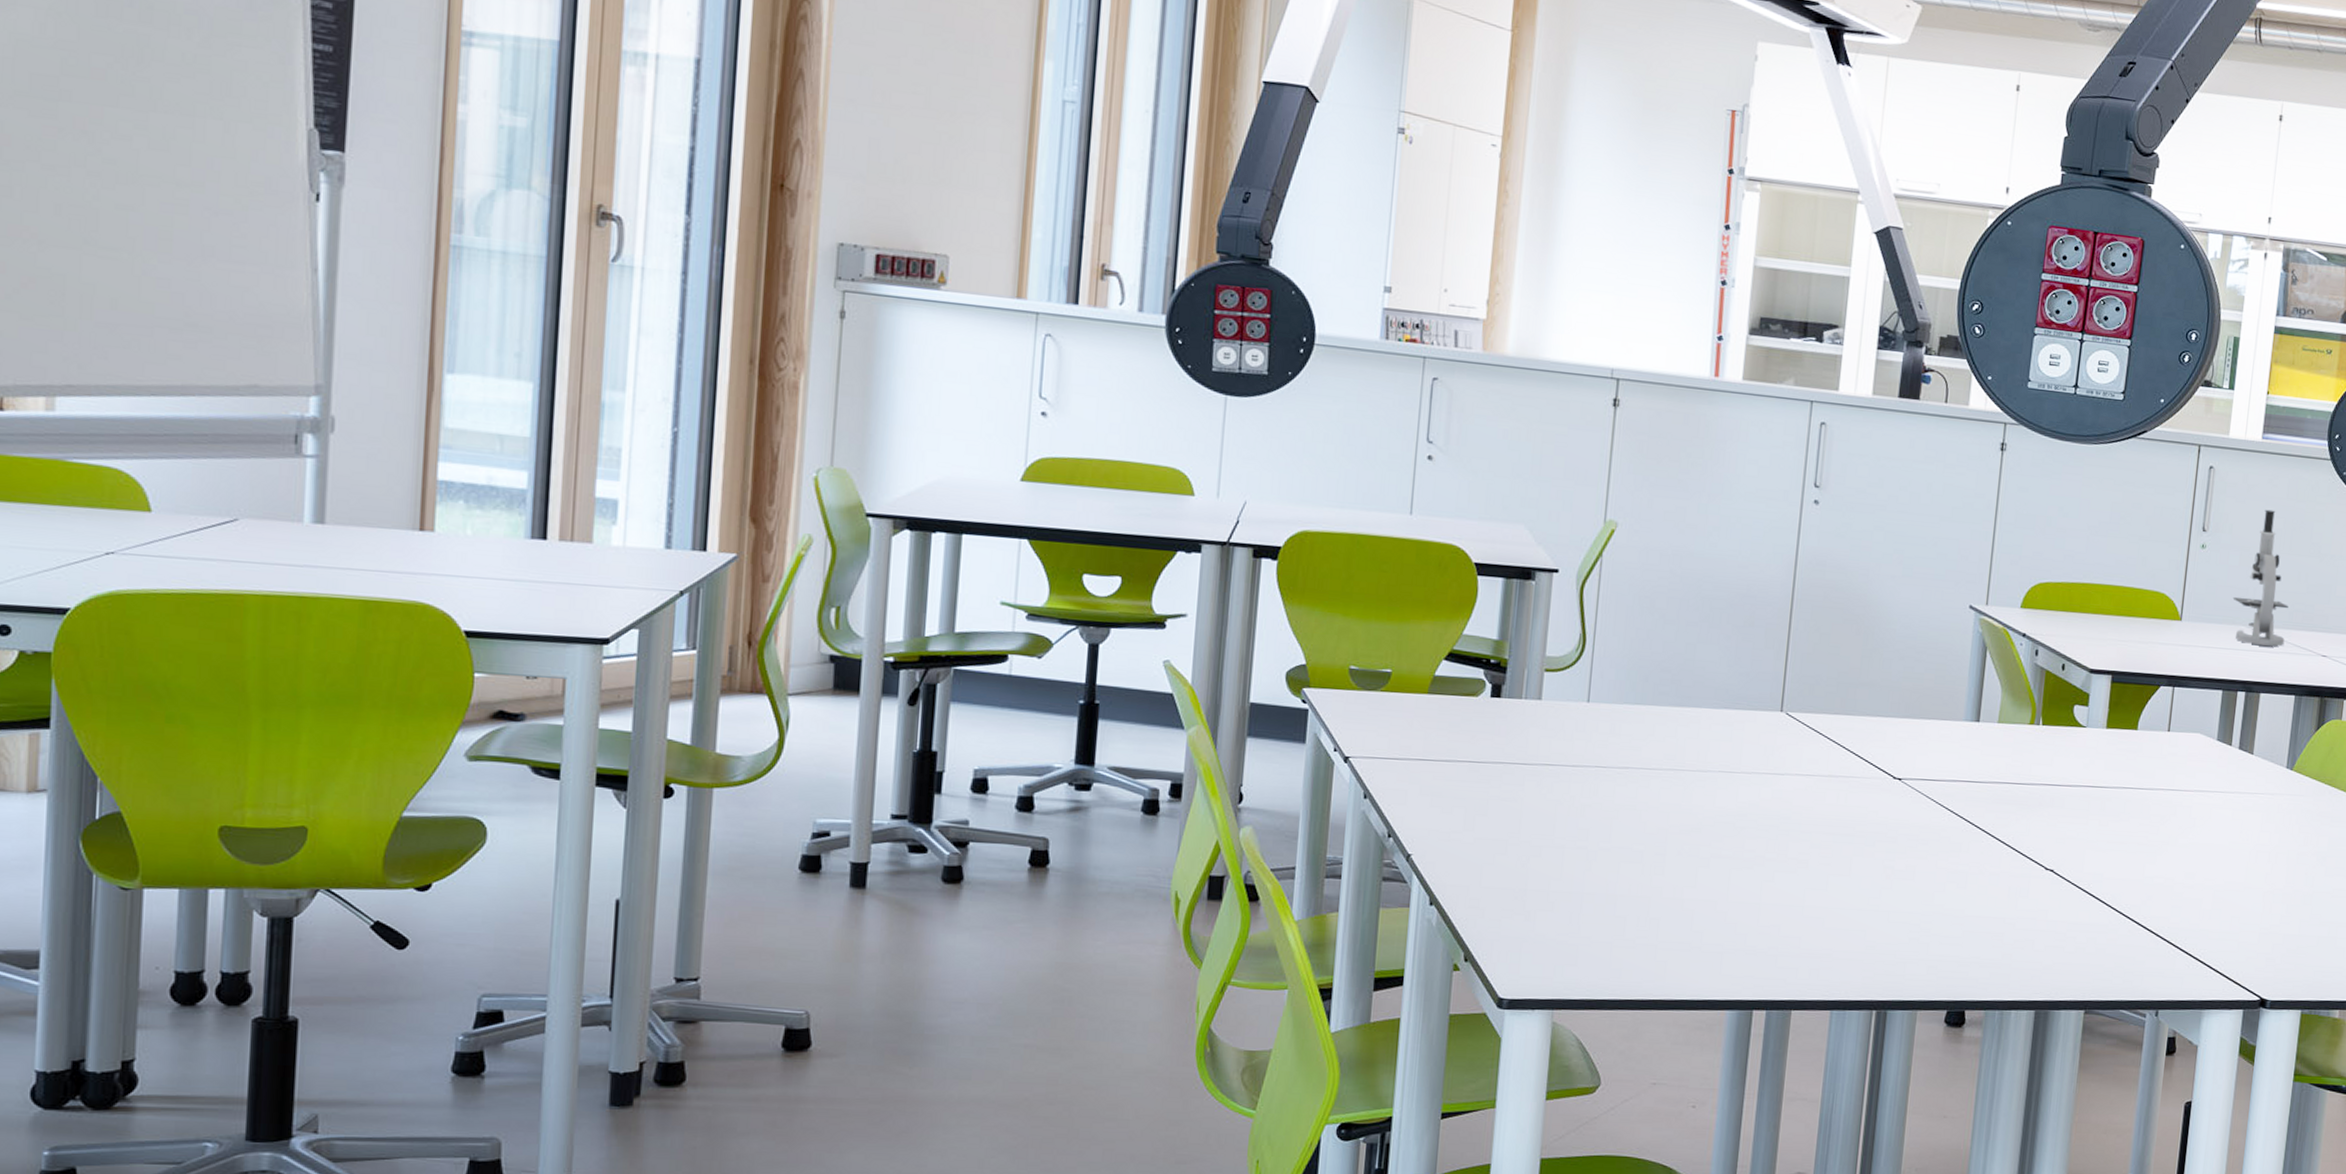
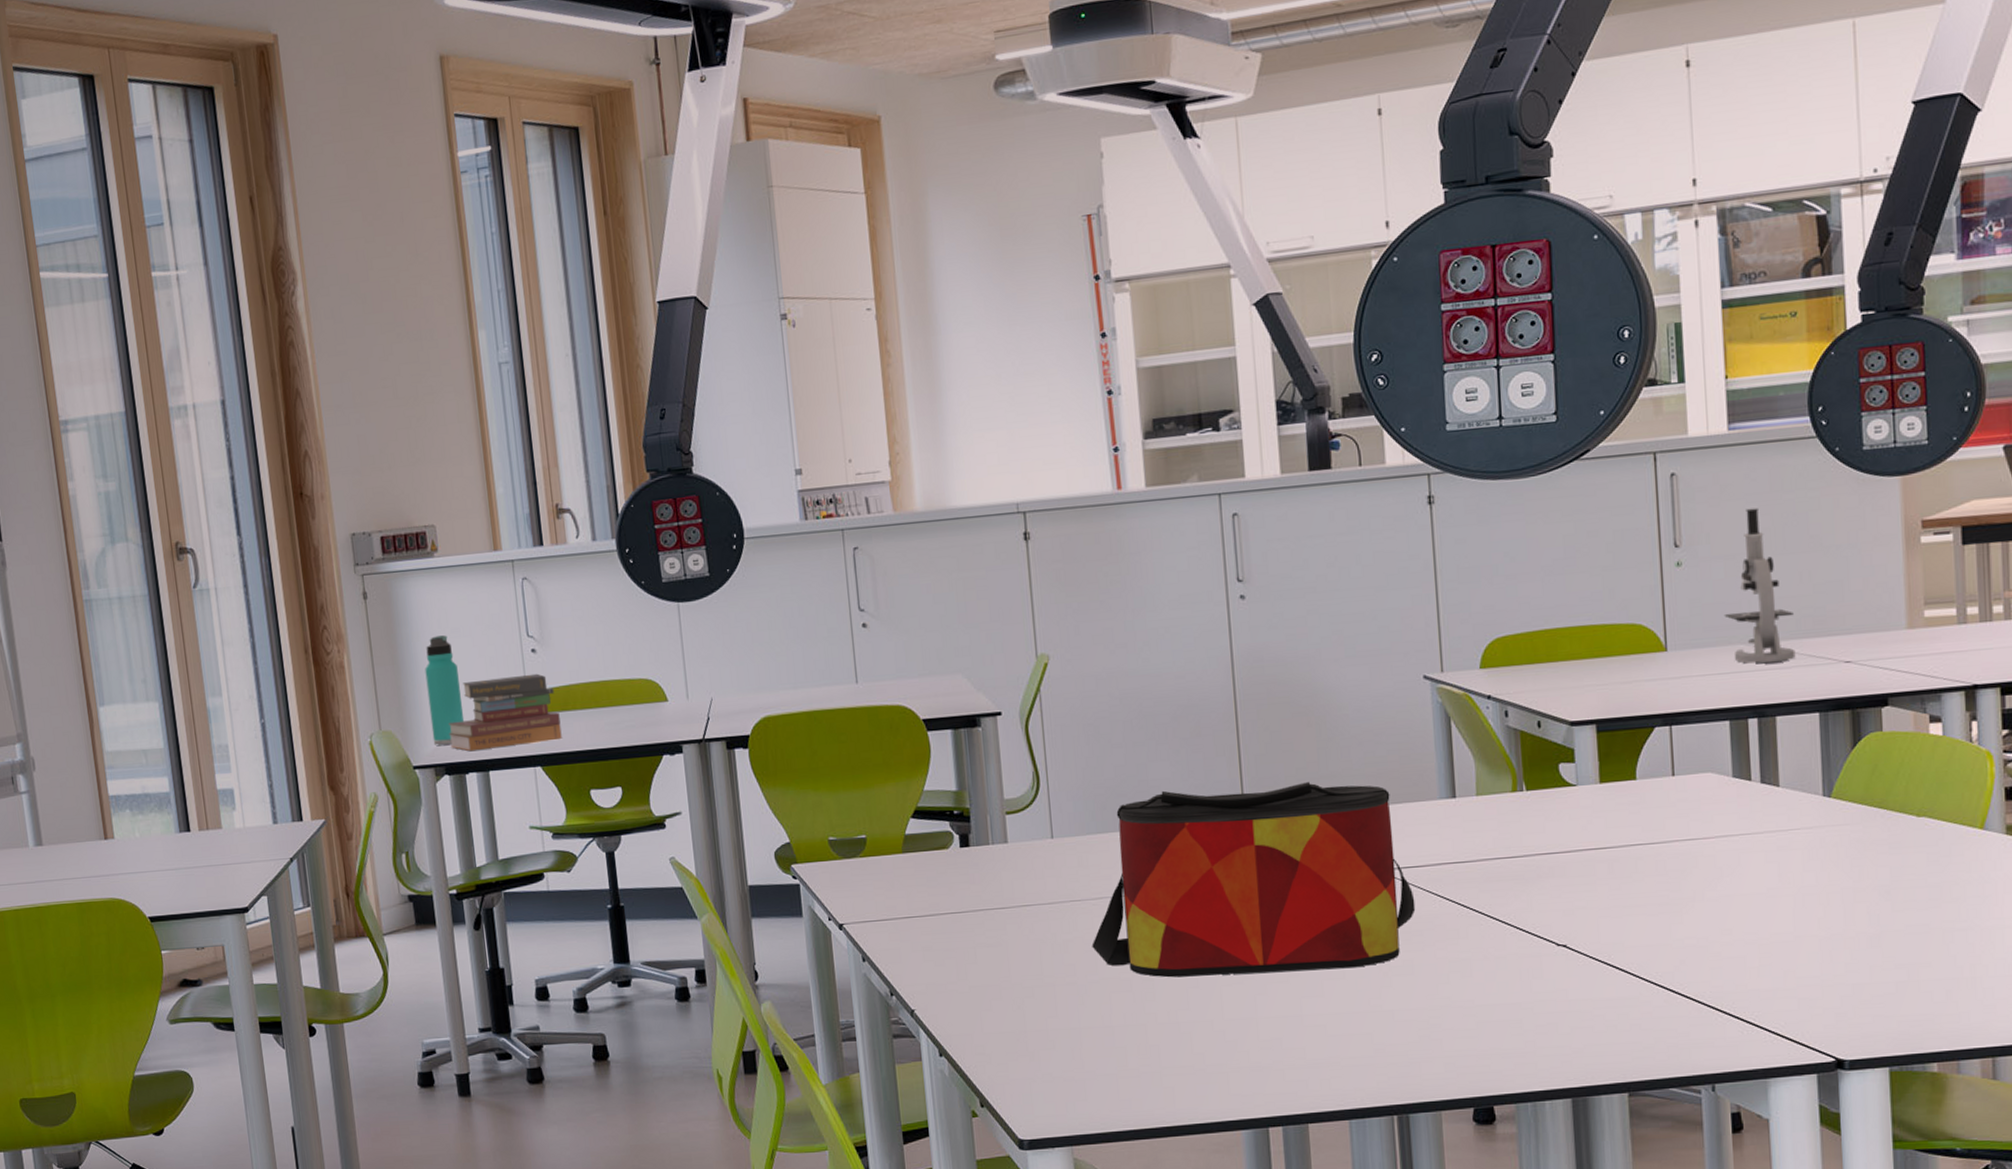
thermos bottle: none [897,376,945,497] -> present [425,635,465,745]
books: none [918,433,1062,514] -> present [449,673,562,752]
bag: none [1609,672,1927,867] -> present [1091,782,1416,977]

